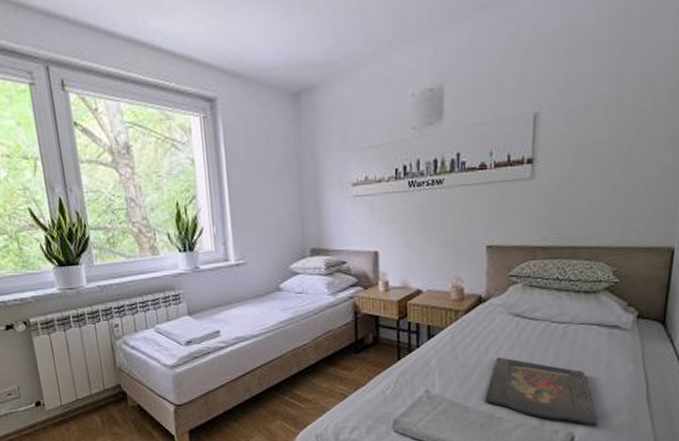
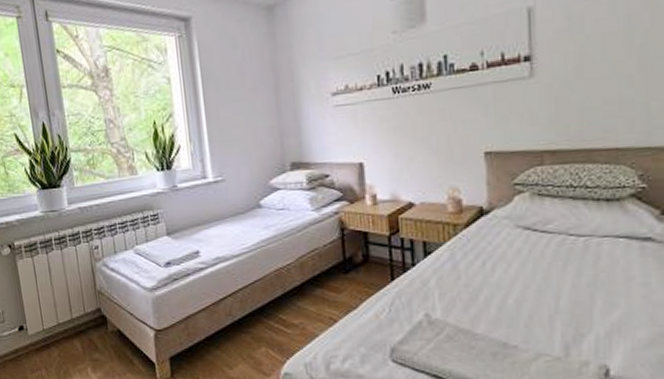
tray: present [485,357,597,427] -> none [495,276,637,358]

